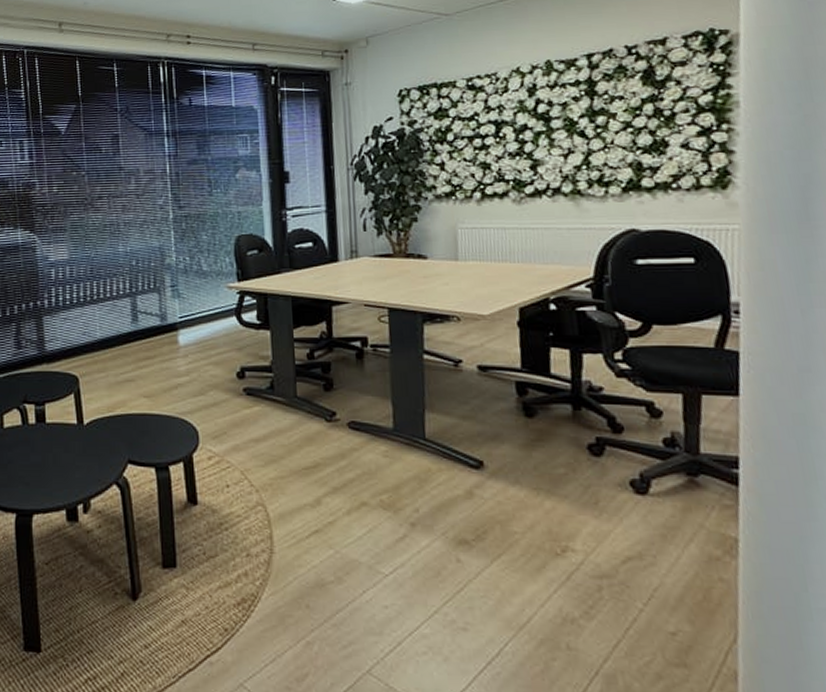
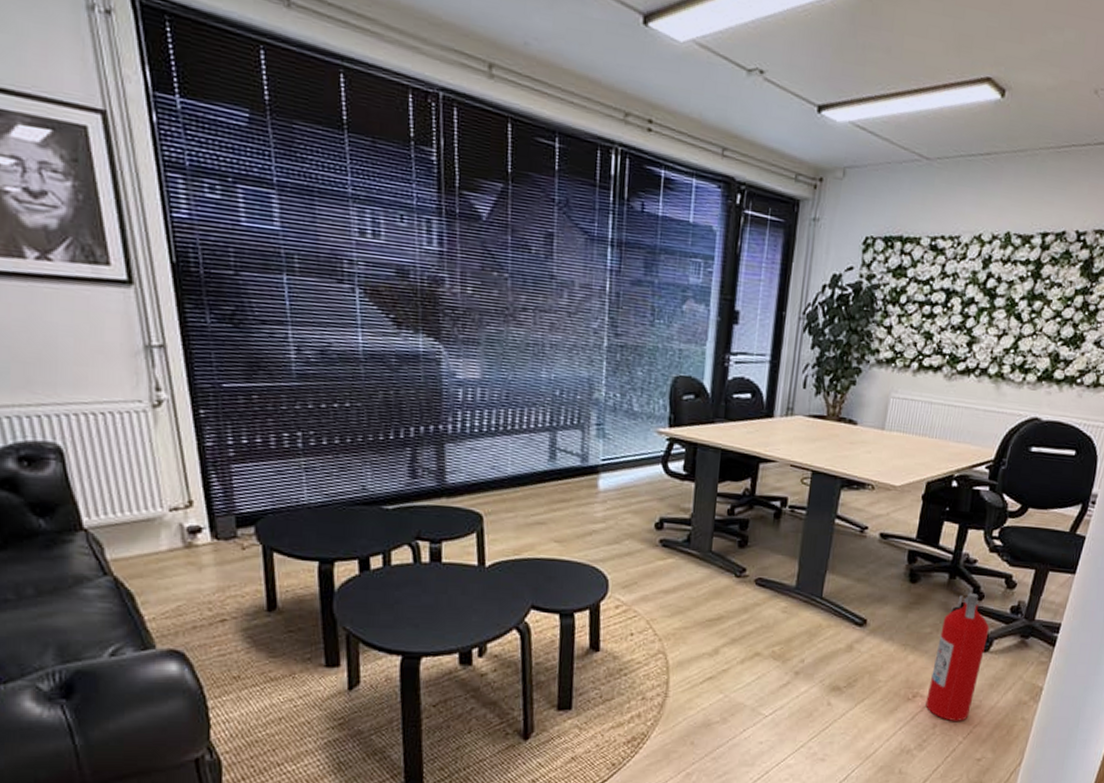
fire extinguisher: none [578,425,644,582] -> present [926,593,990,721]

